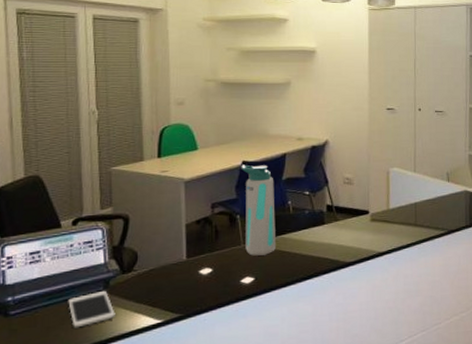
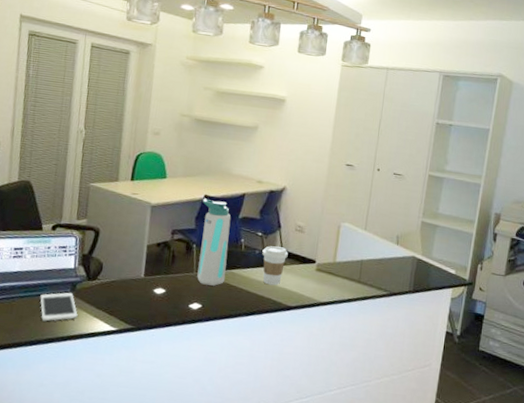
coffee cup: none [312,203,340,244] -> present [262,246,288,285]

